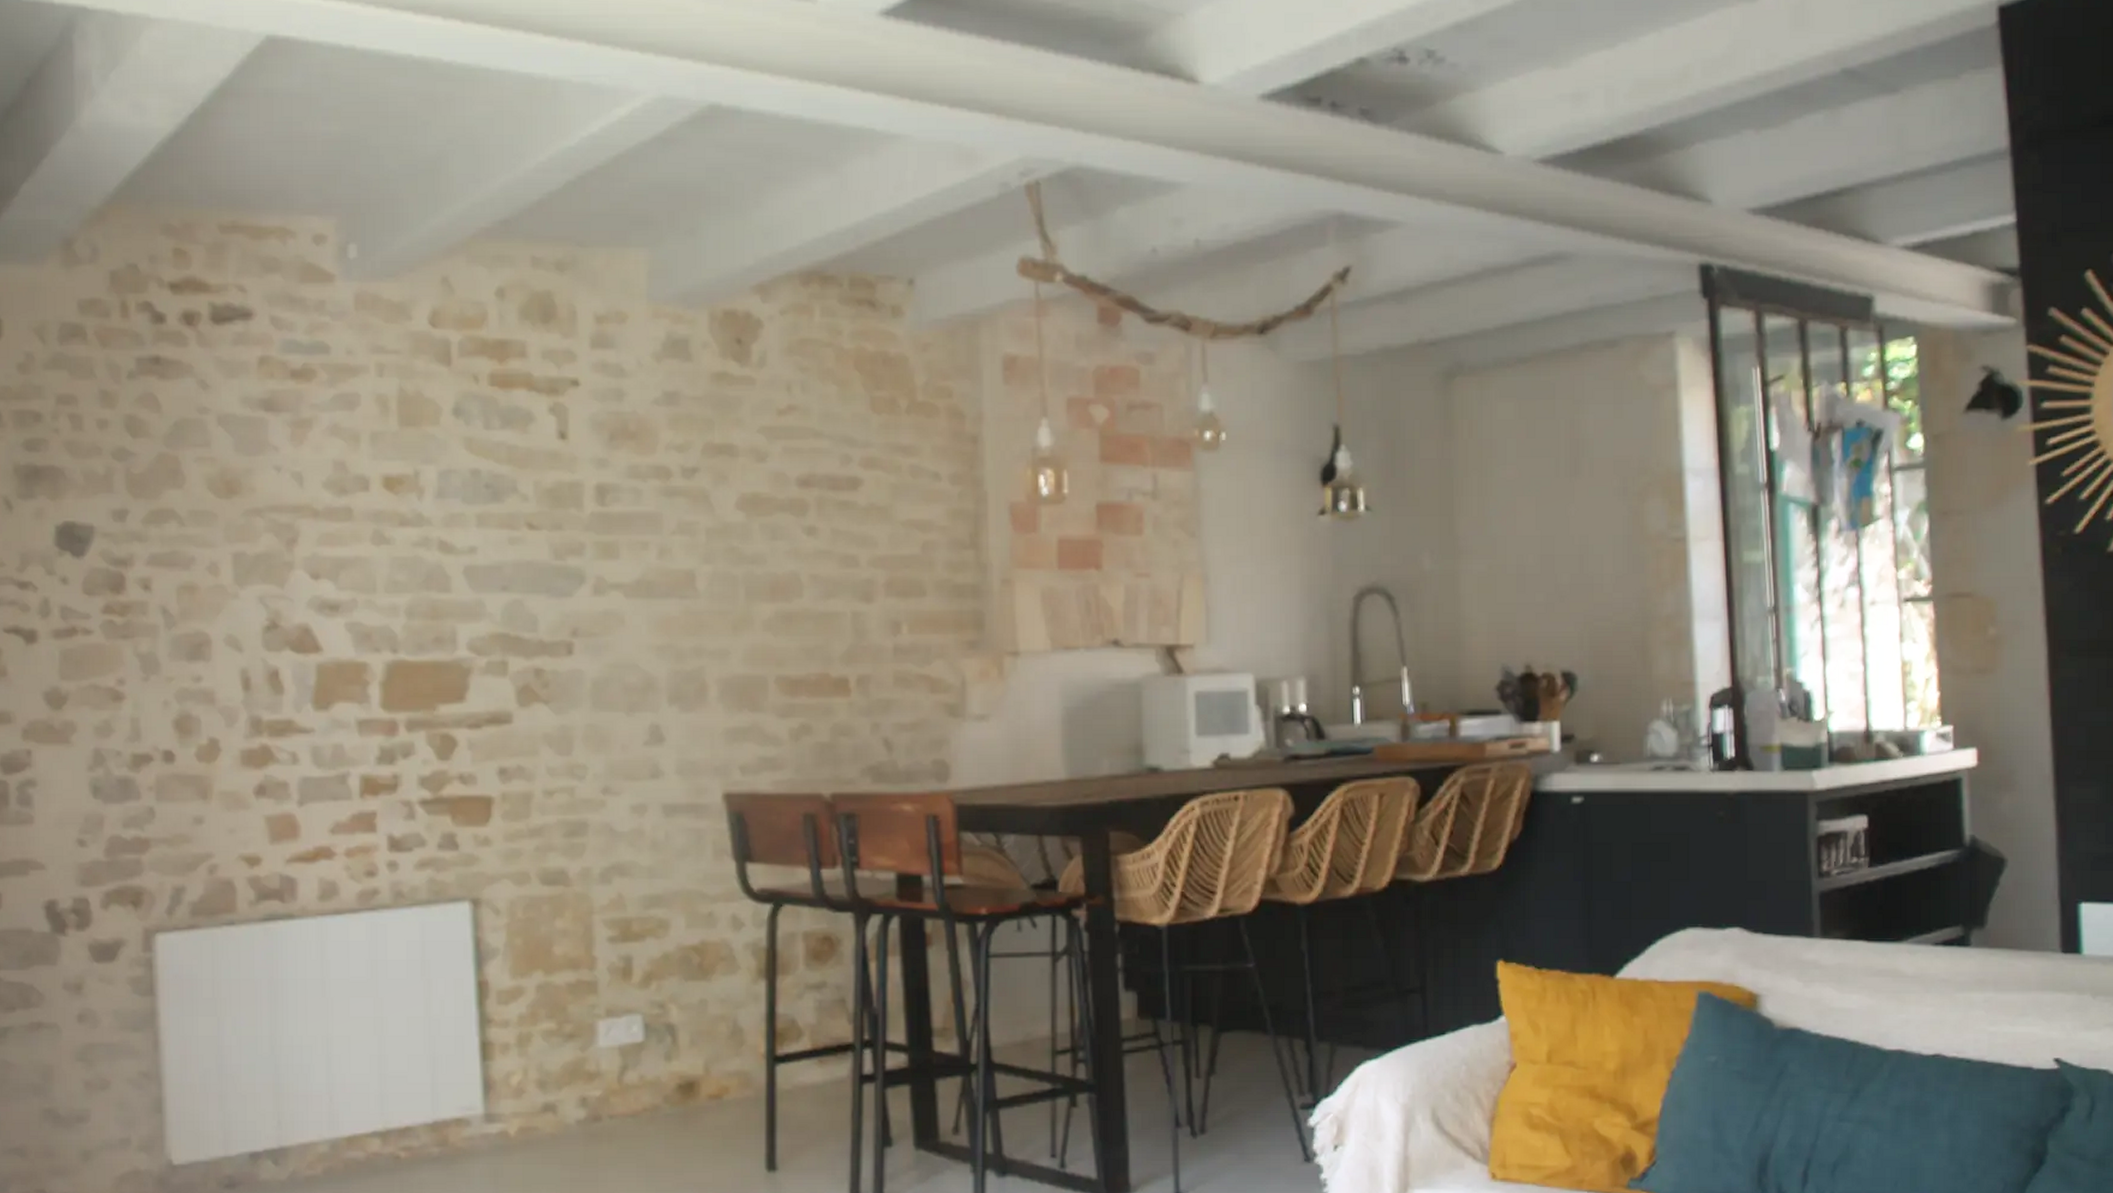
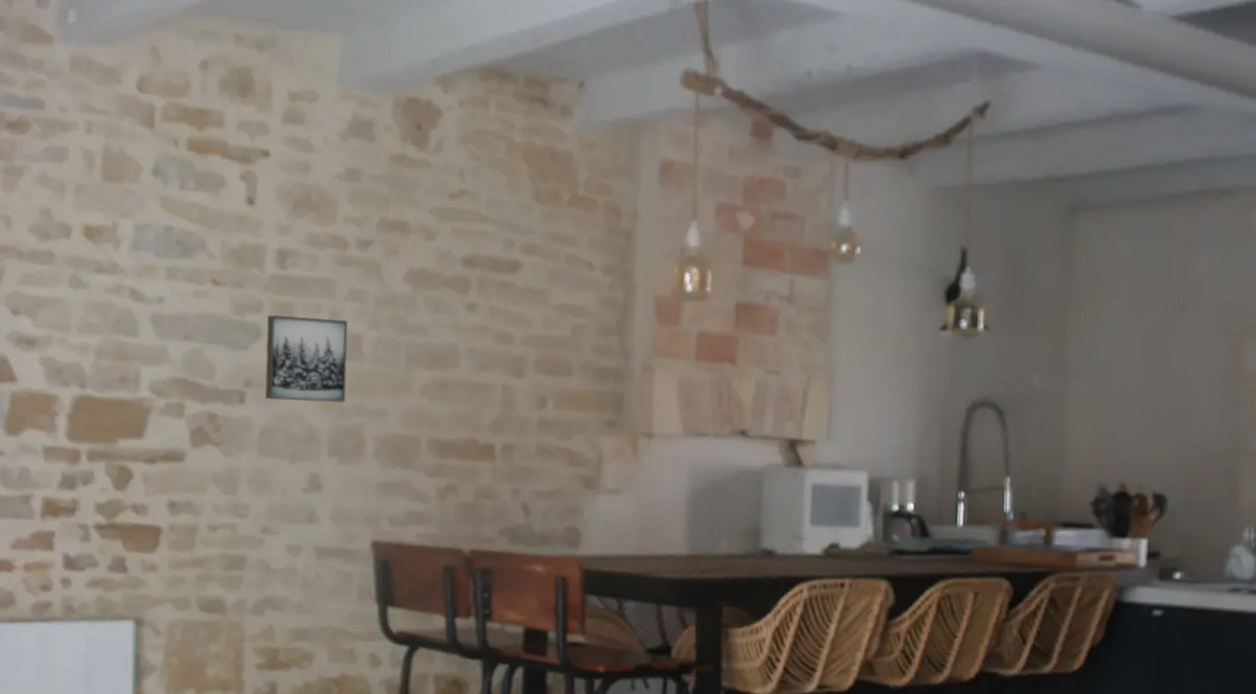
wall art: none [590,557,682,649] -> present [265,315,348,403]

